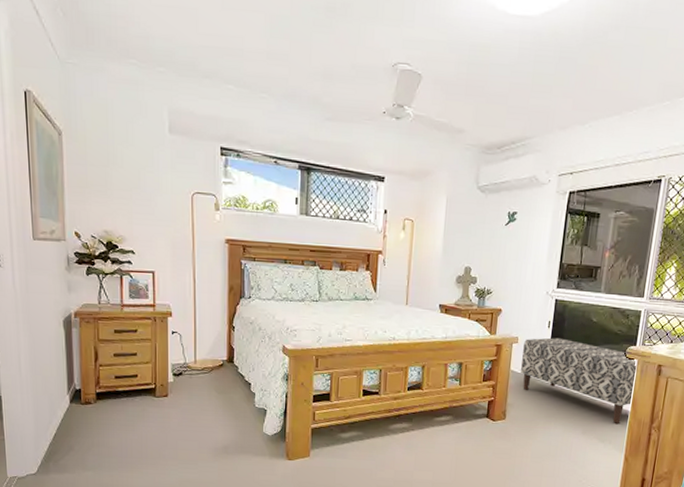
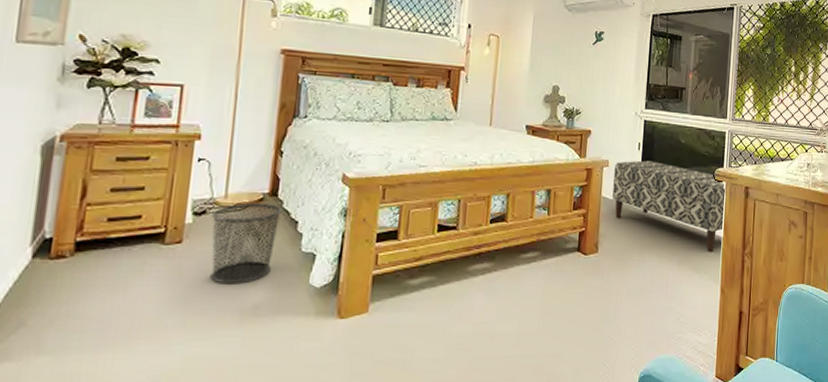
waste bin: none [186,367,238,430] -> present [210,203,282,284]

